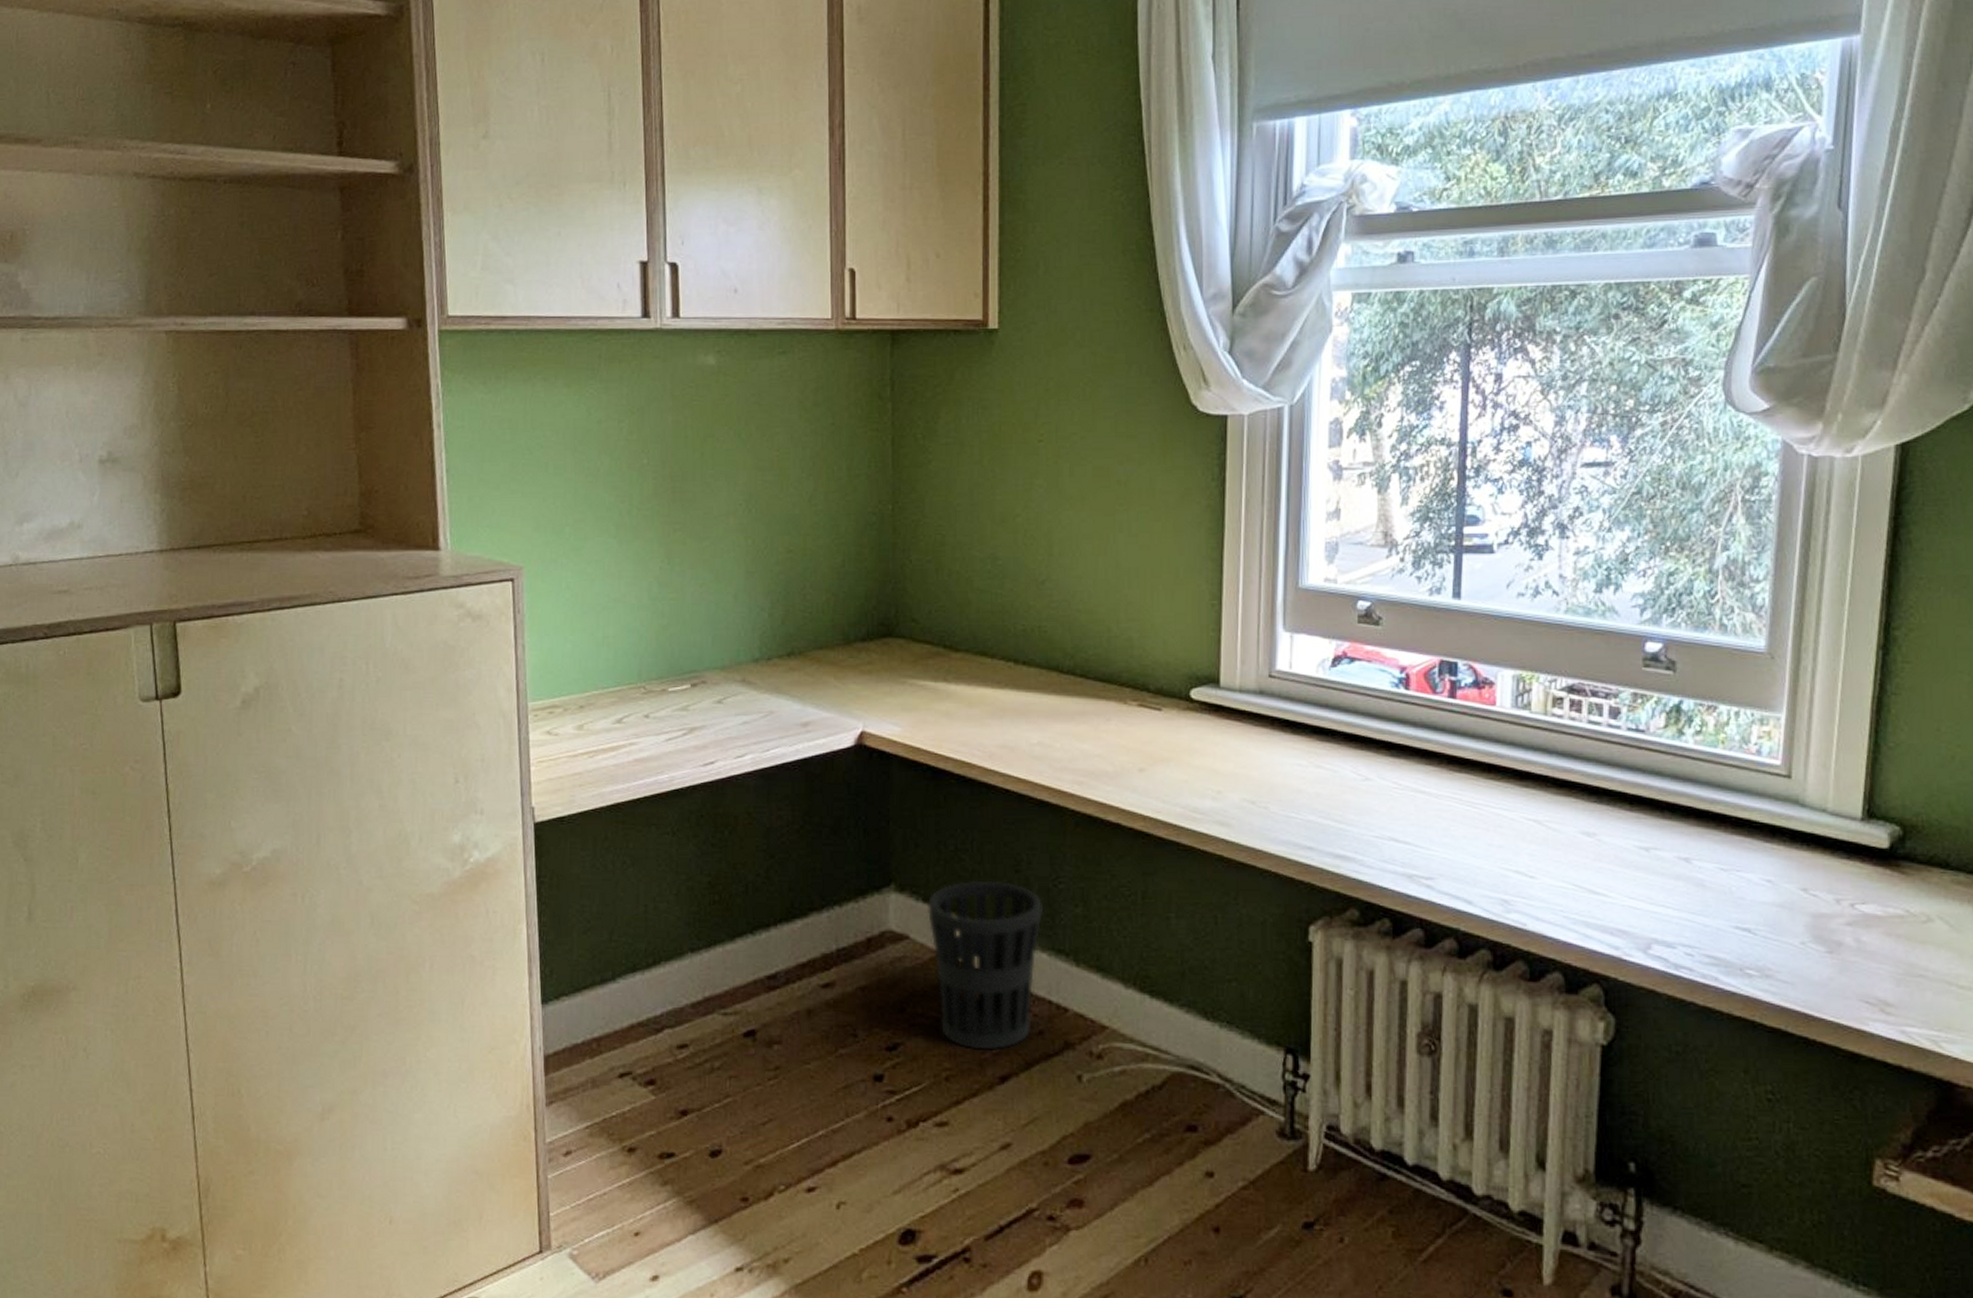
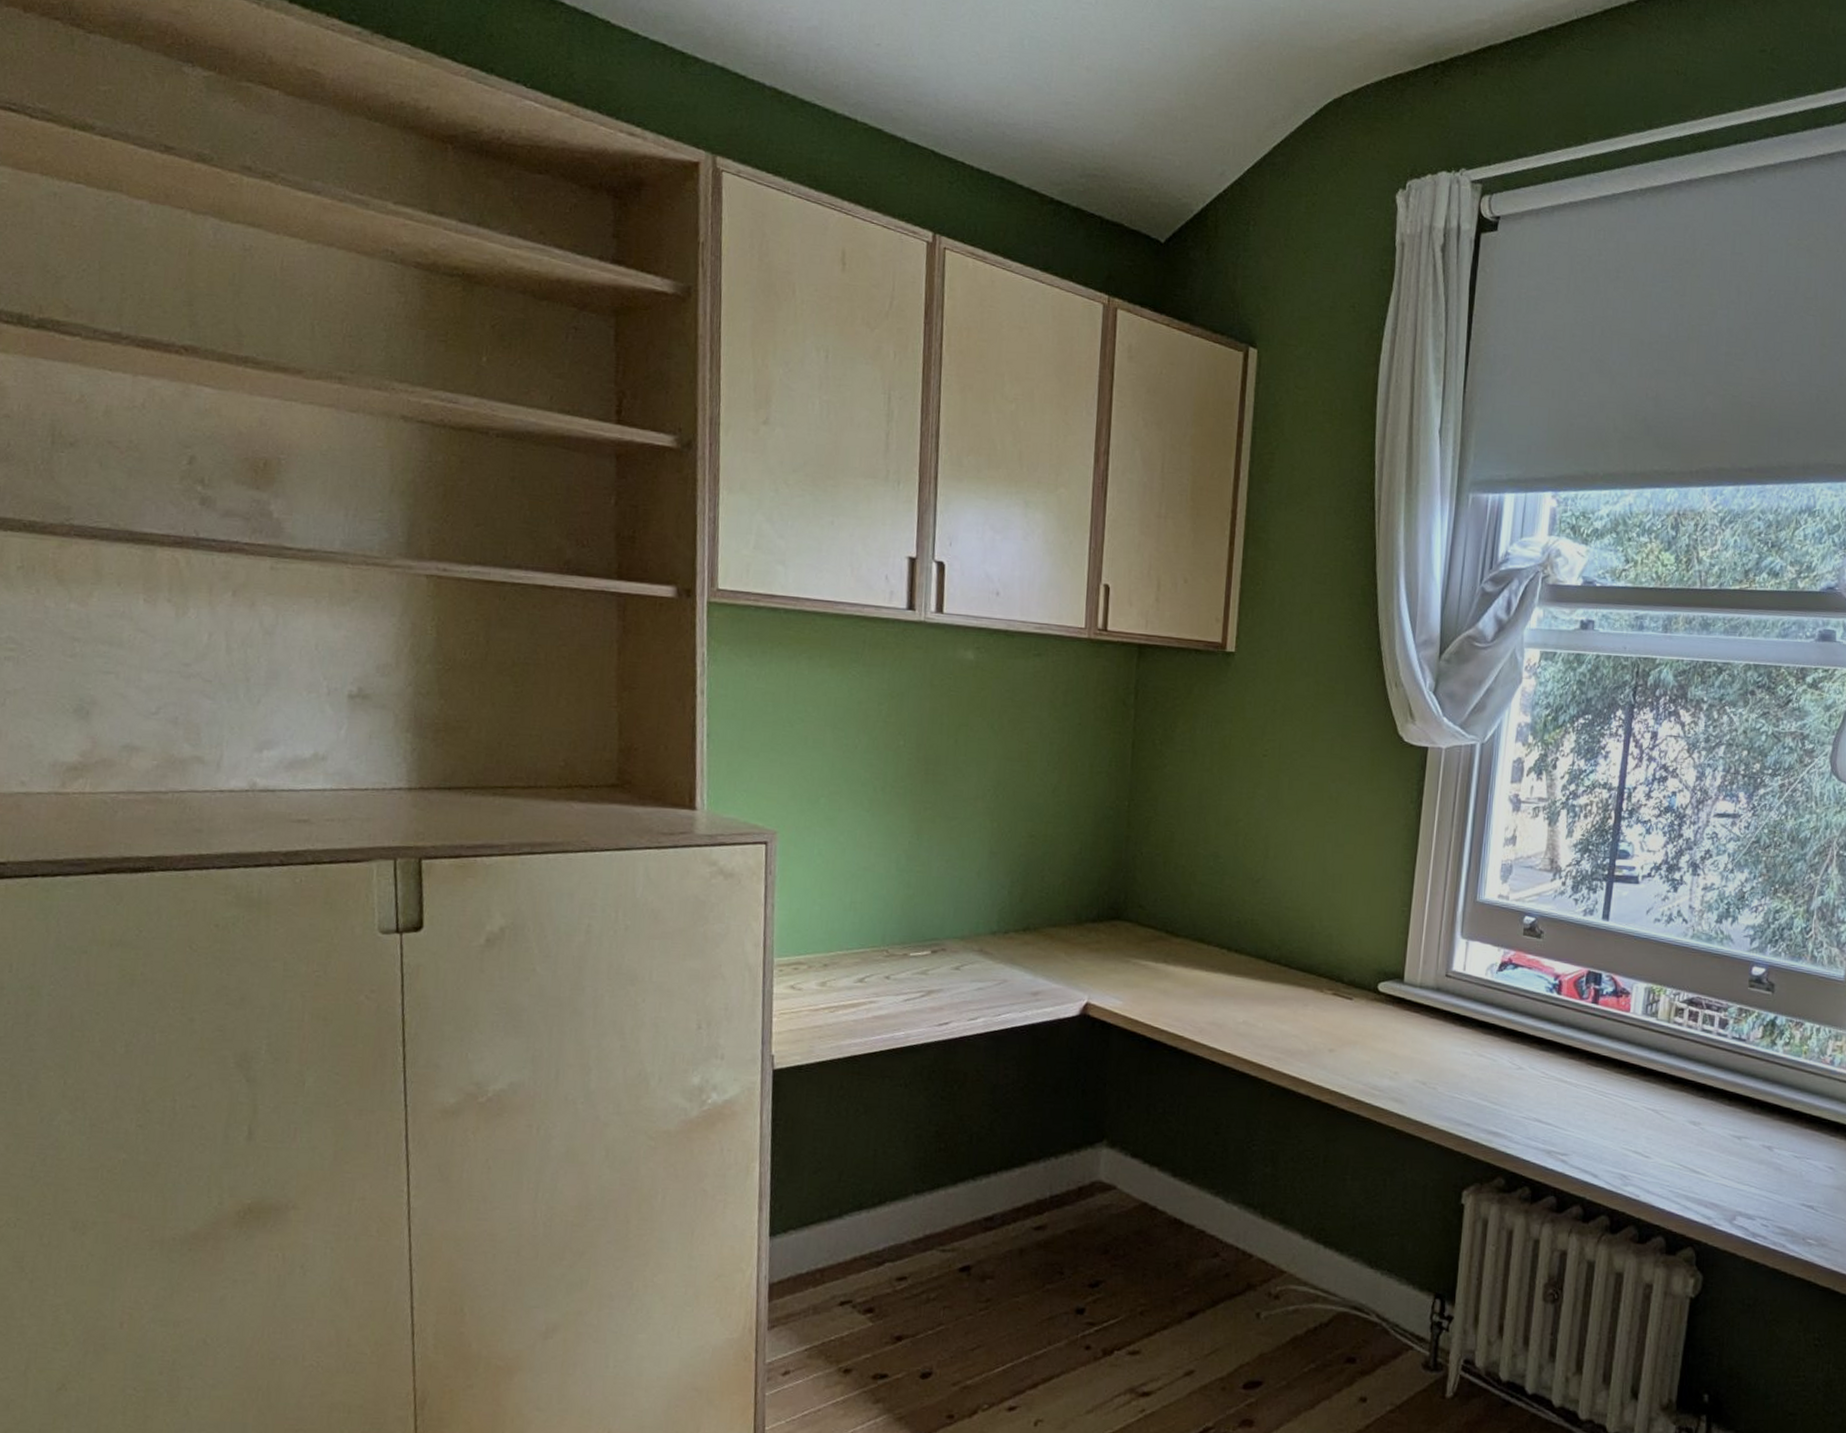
wastebasket: present [928,880,1042,1050] -> none [1134,1139,1237,1290]

